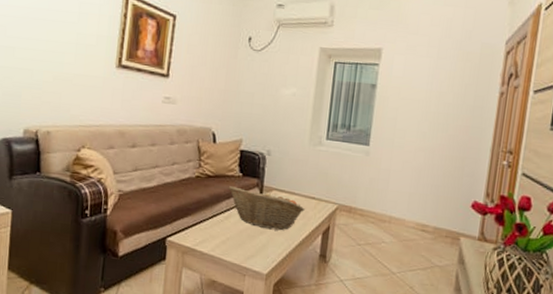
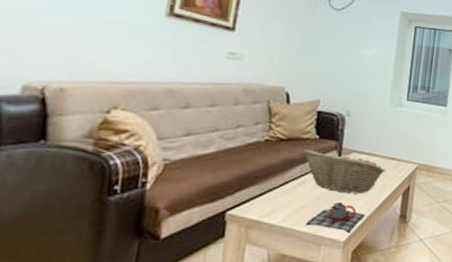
teapot: none [231,236,286,267] -> present [305,201,366,234]

